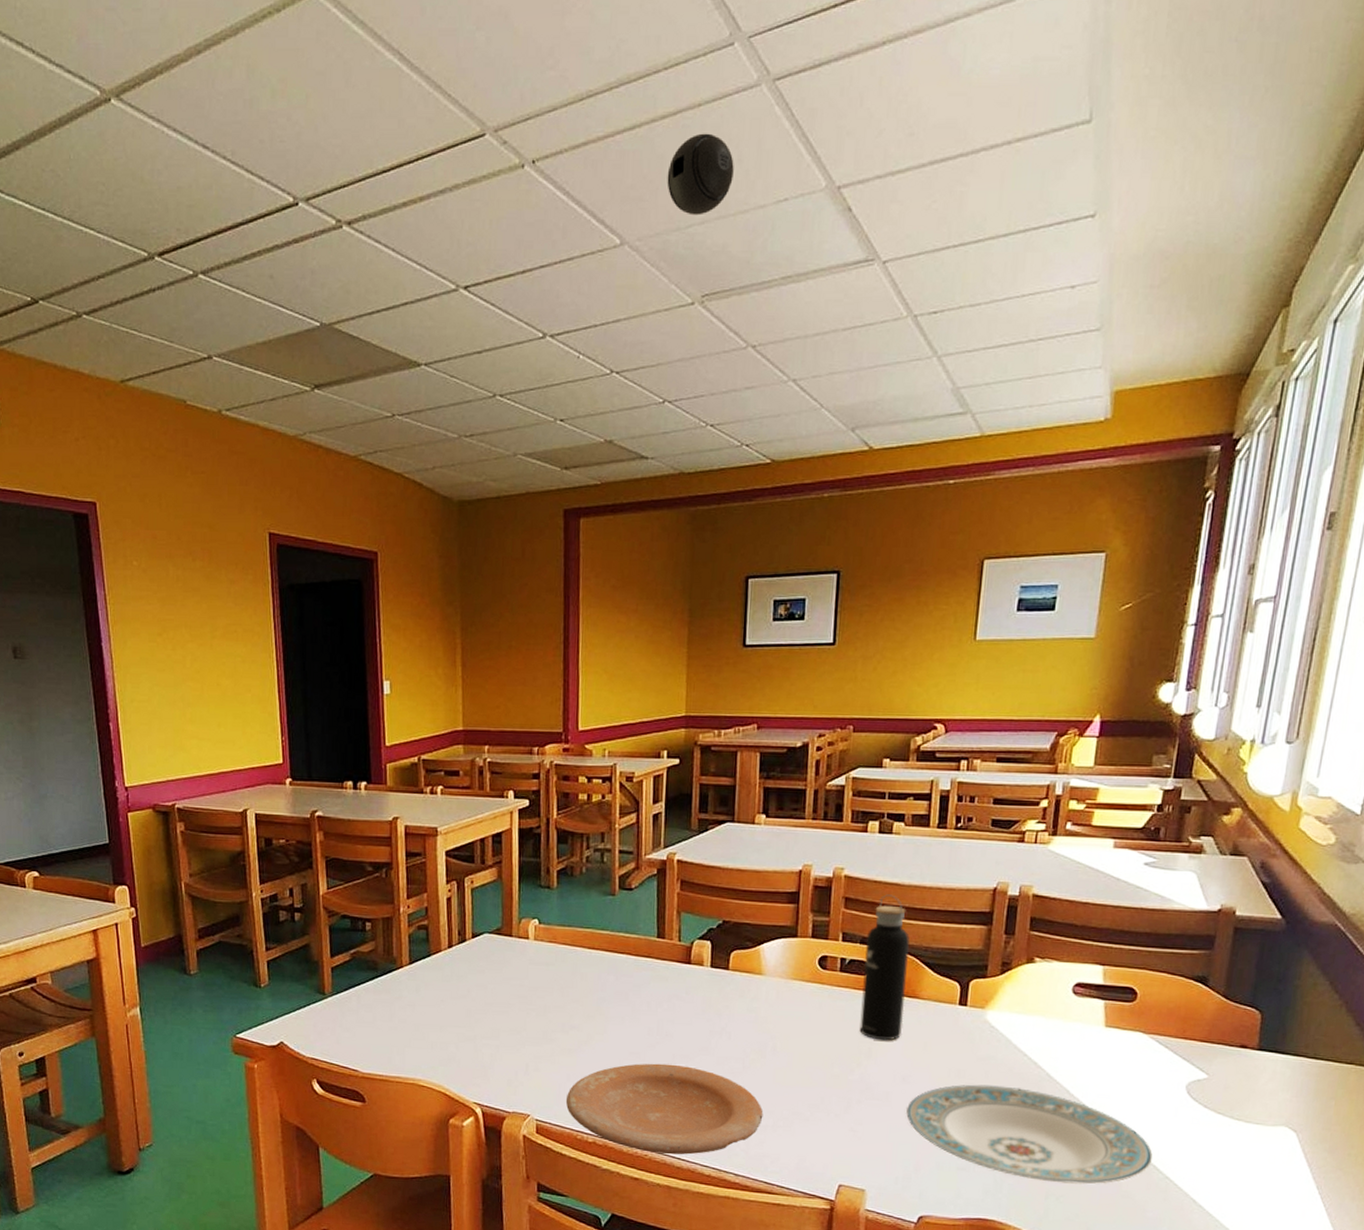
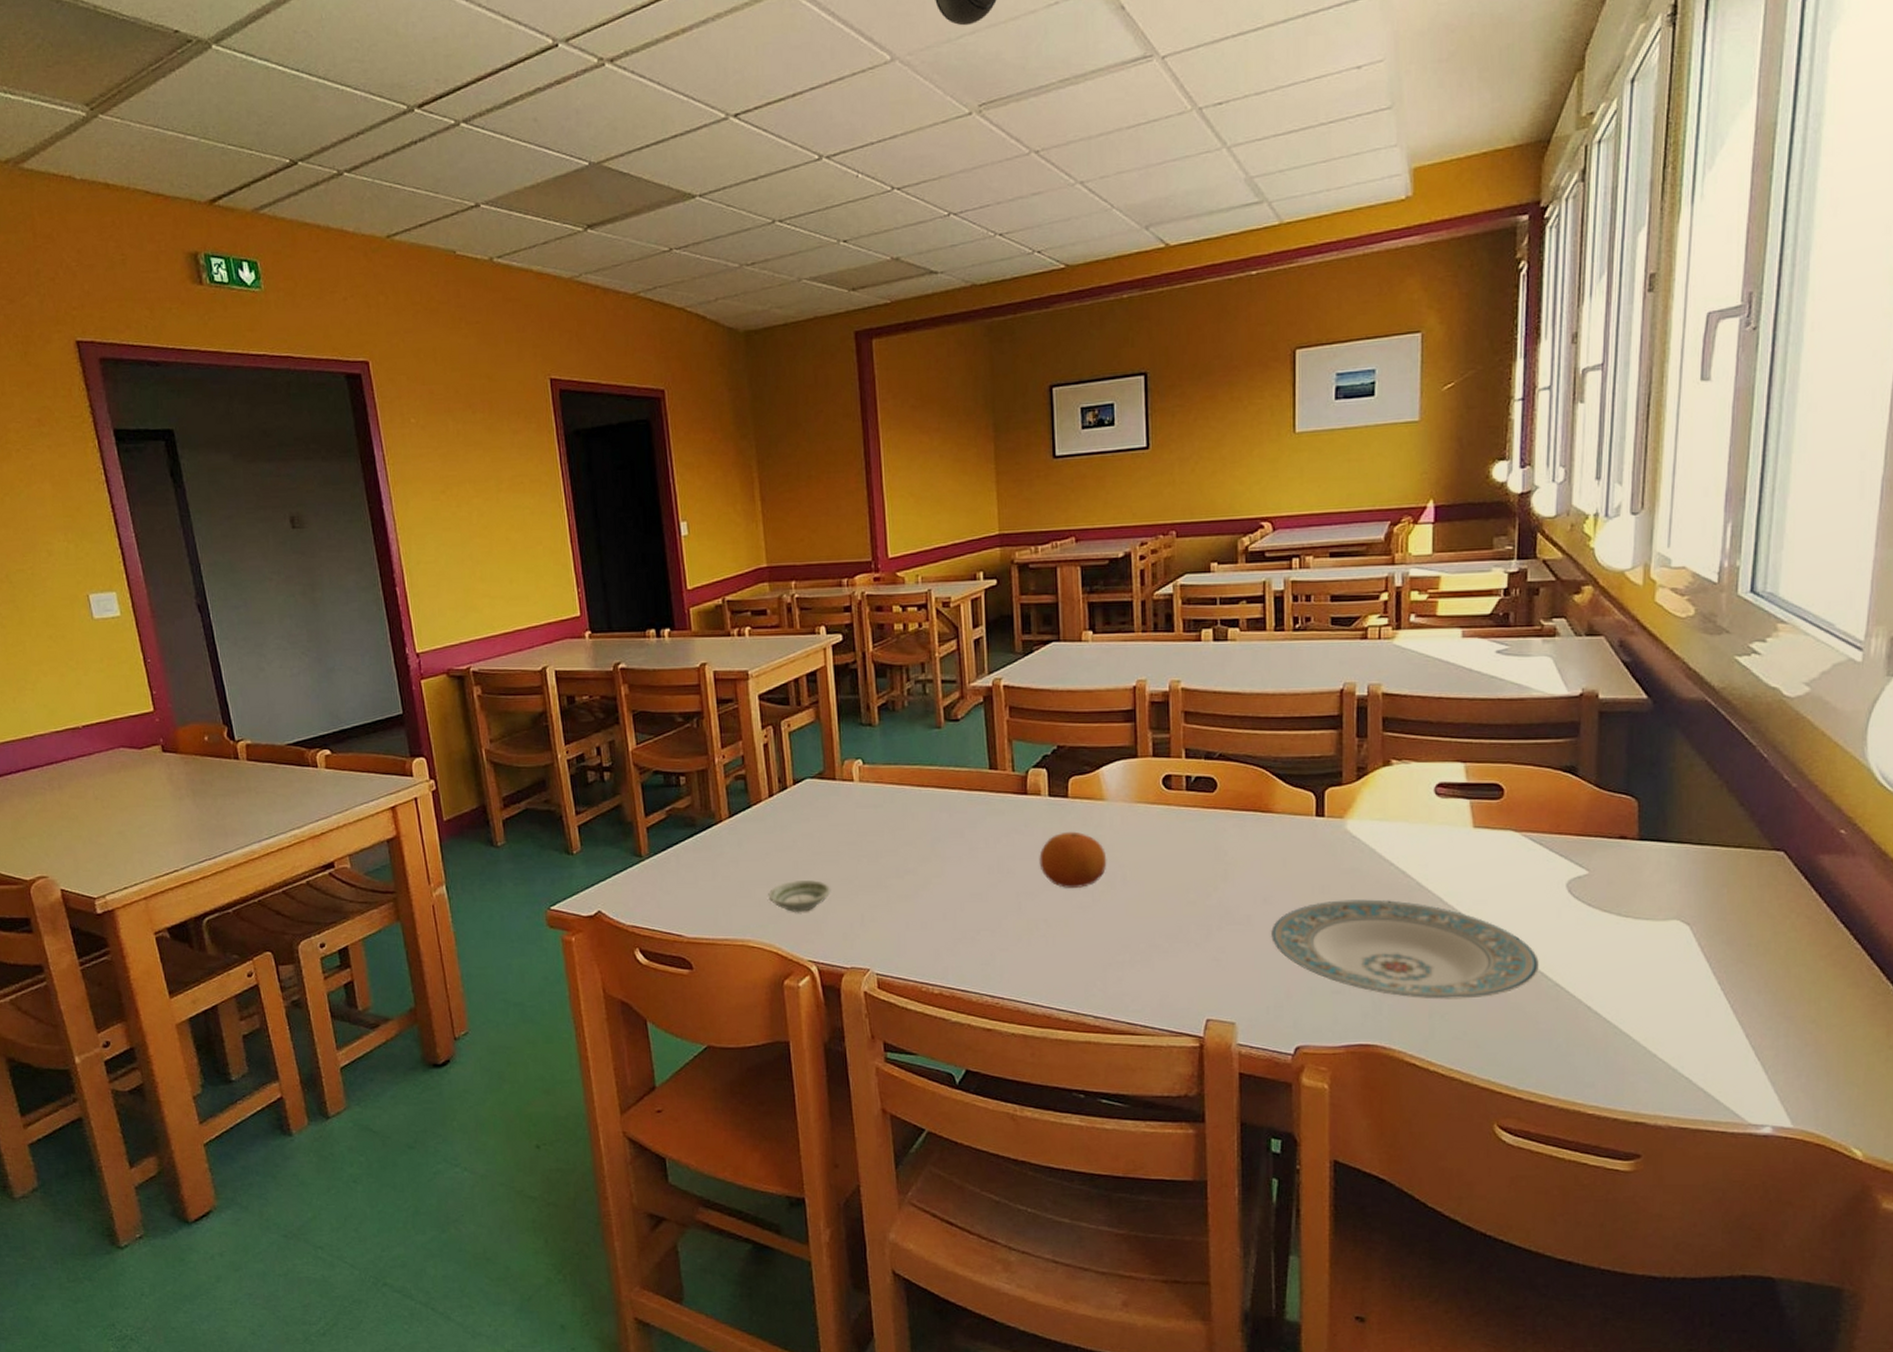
saucer: none [440,1028,500,1058] -> present [768,880,831,913]
plate: present [566,1063,764,1155] -> none [907,903,1119,1001]
fruit: none [696,1001,760,1055] -> present [1039,831,1107,888]
water bottle: present [859,894,910,1041] -> none [1210,704,1259,860]

